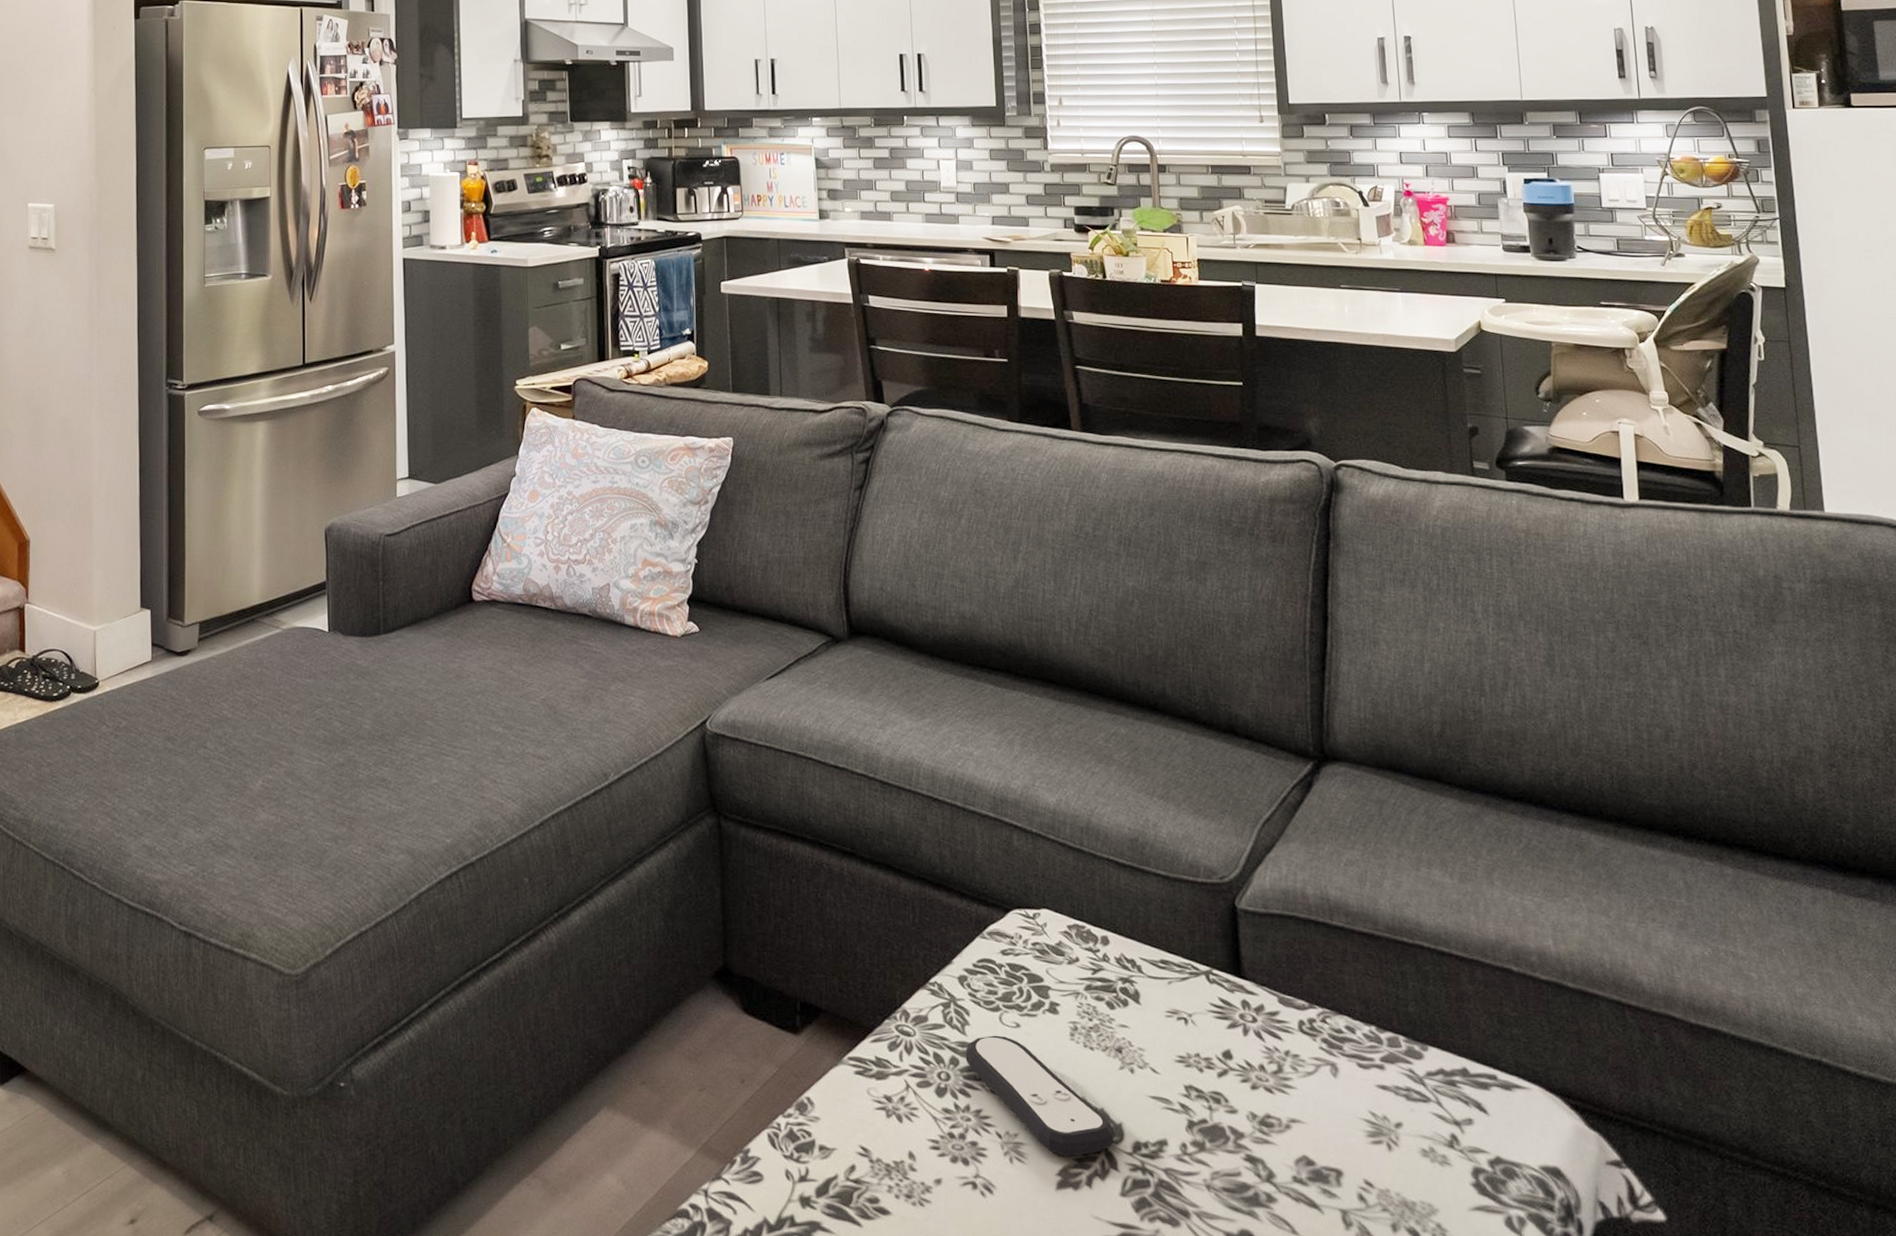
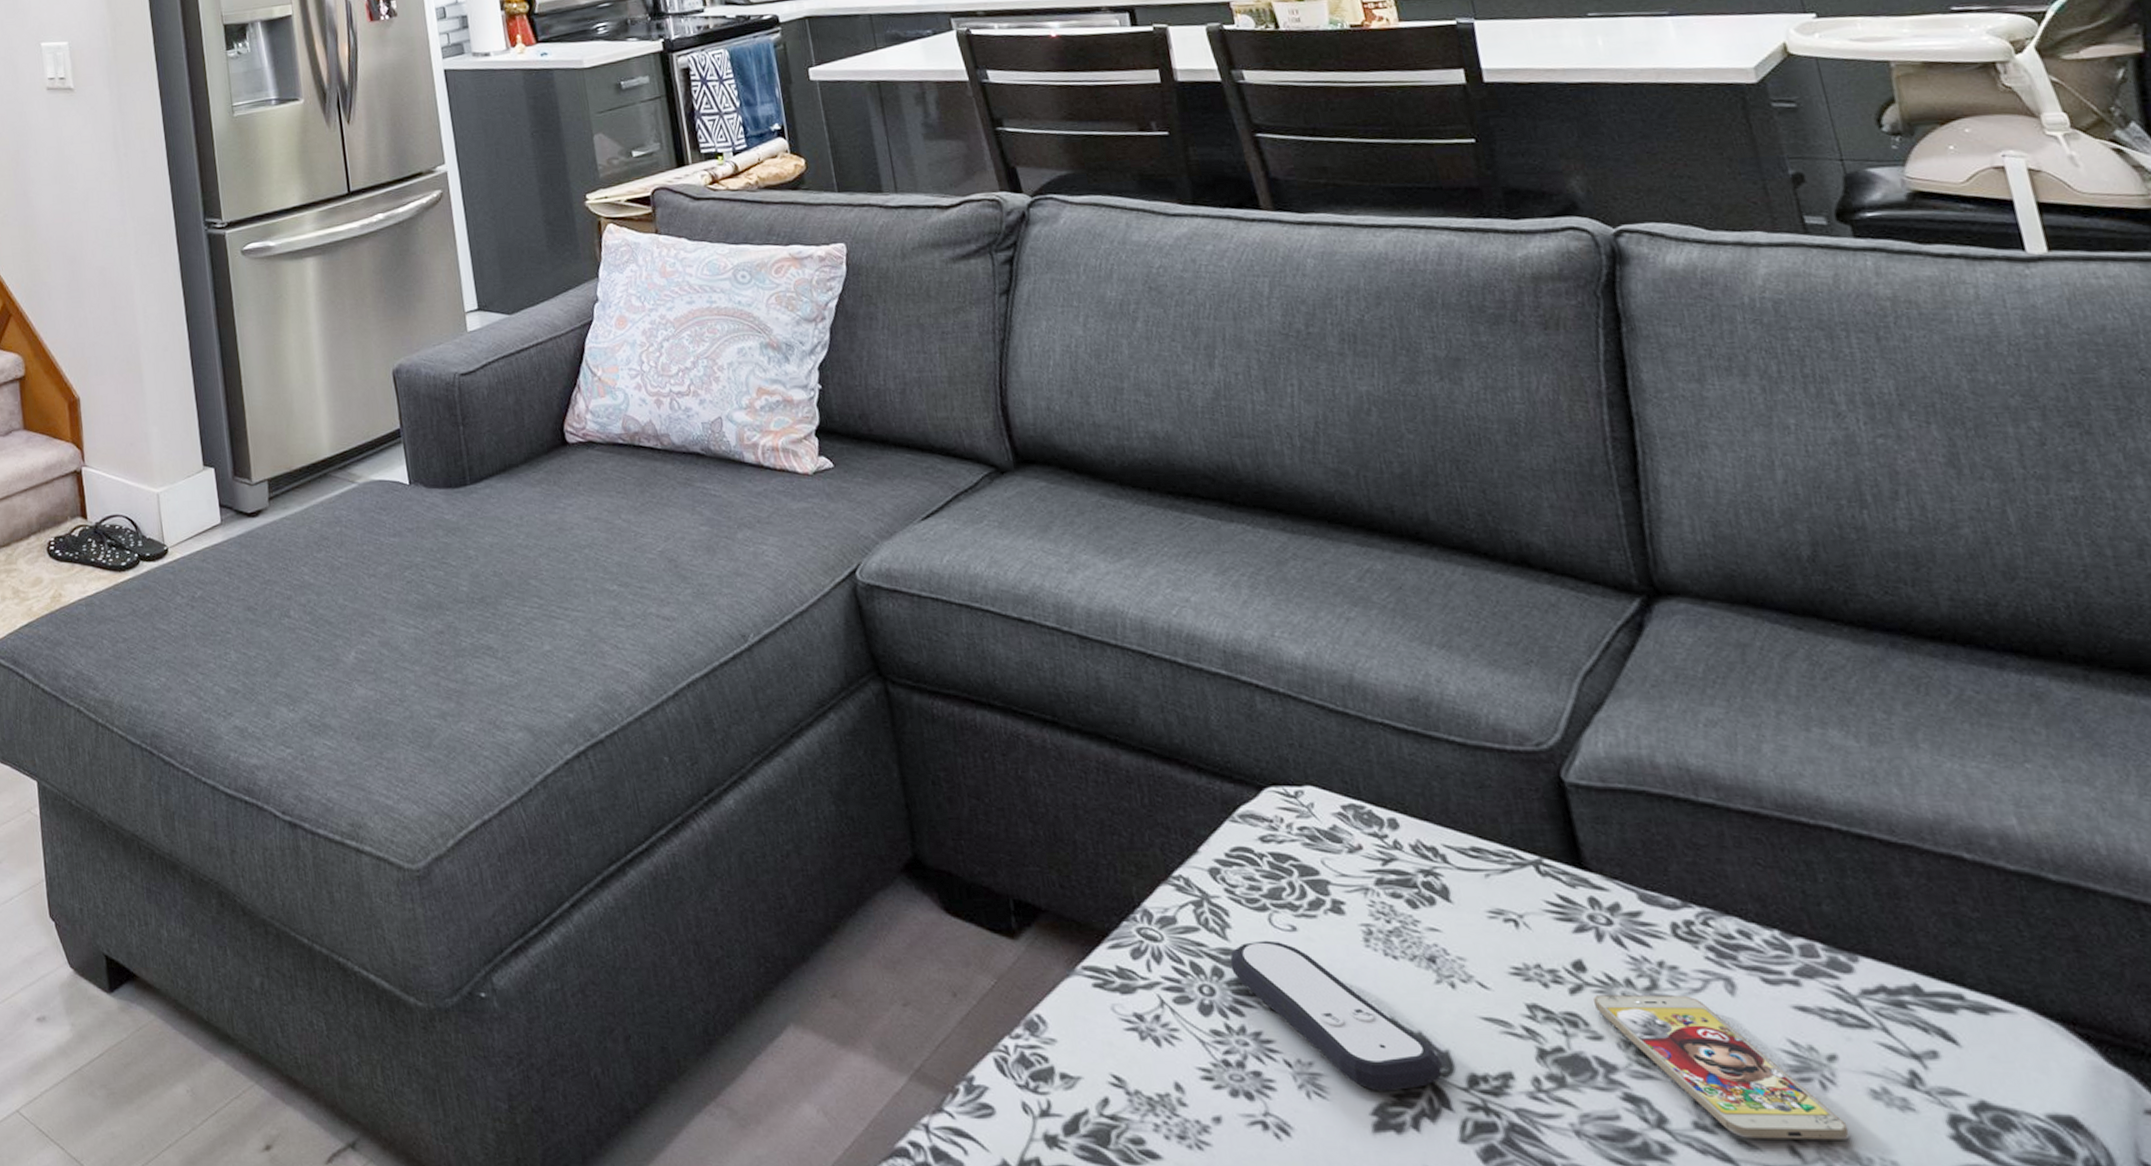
smartphone: none [1235,1077,1402,1189] -> present [1593,995,1850,1140]

